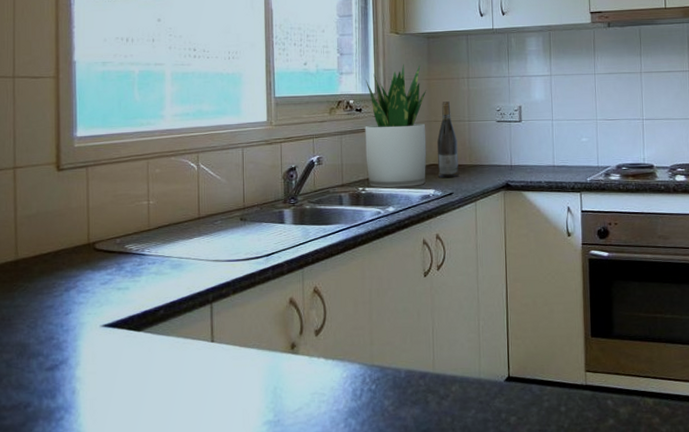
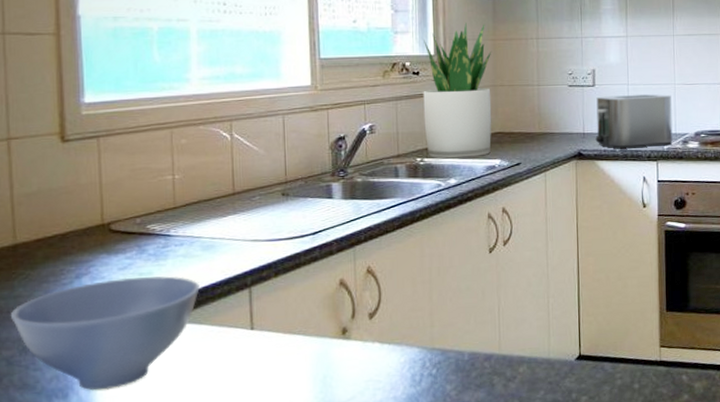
bowl: none [11,291,168,392] -> present [11,276,200,390]
wine bottle: present [436,101,459,179] -> none [503,64,527,148]
toaster: none [522,128,595,181] -> present [595,93,673,149]

